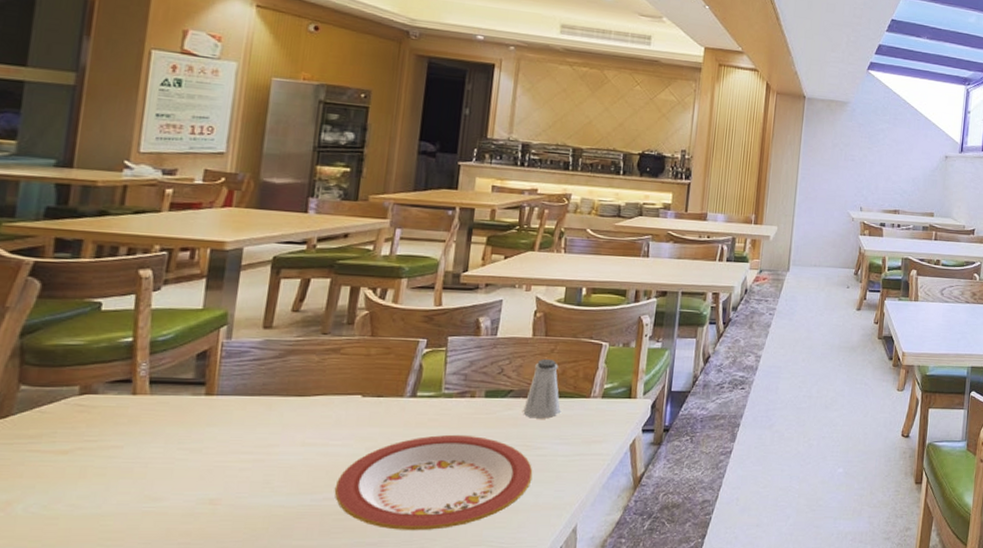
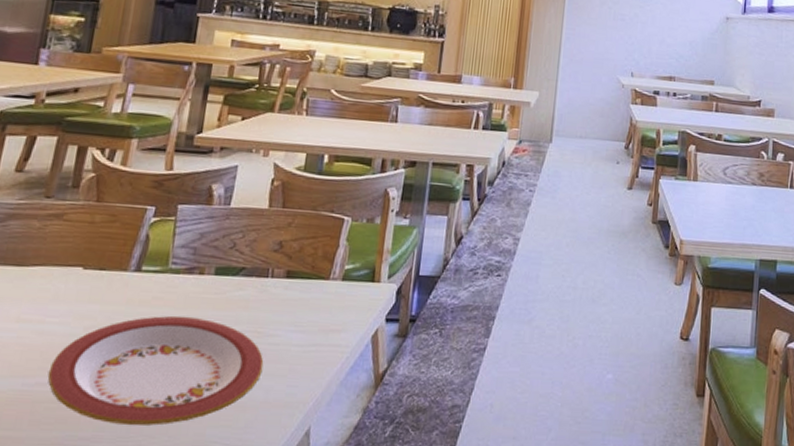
saltshaker: present [523,358,561,419] -> none [255,233,297,302]

